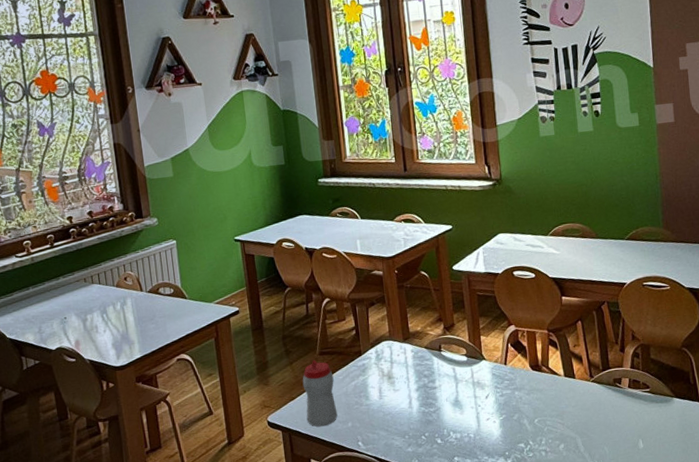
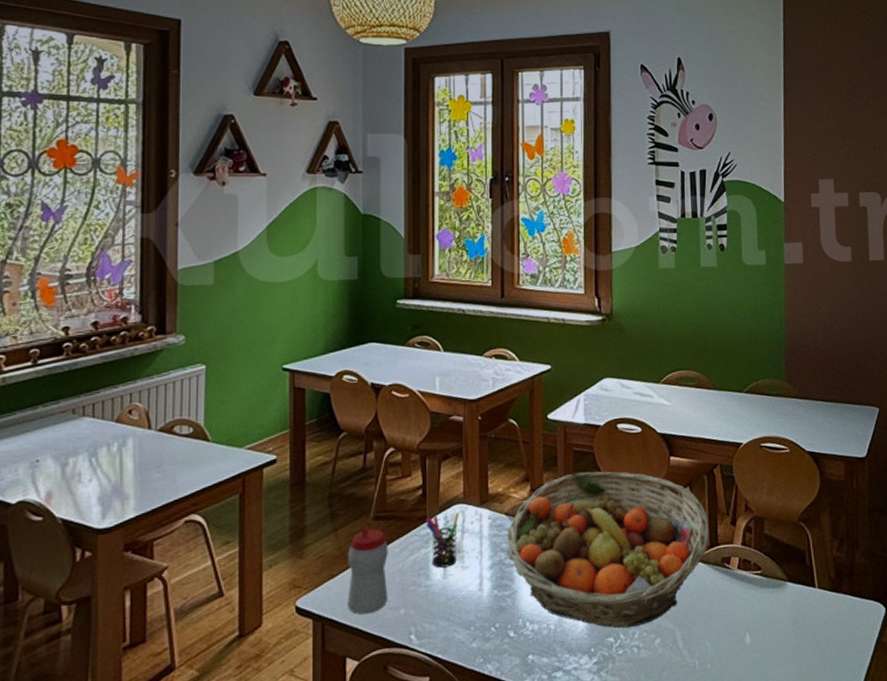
pen holder: none [360,347,389,391] -> present [425,512,459,568]
fruit basket: none [428,311,601,436] -> present [506,471,709,628]

